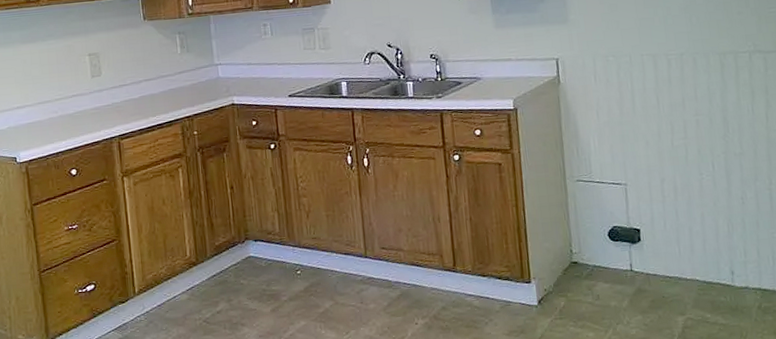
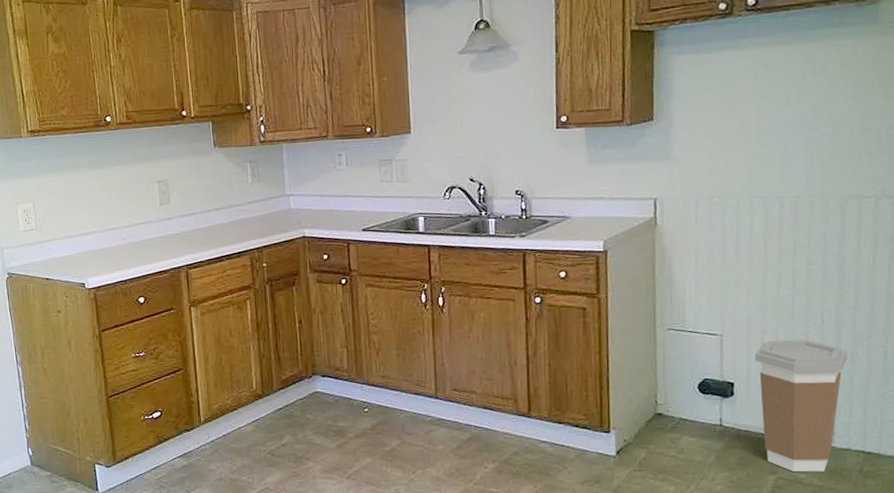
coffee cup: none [656,185,738,312] -> present [754,340,847,472]

